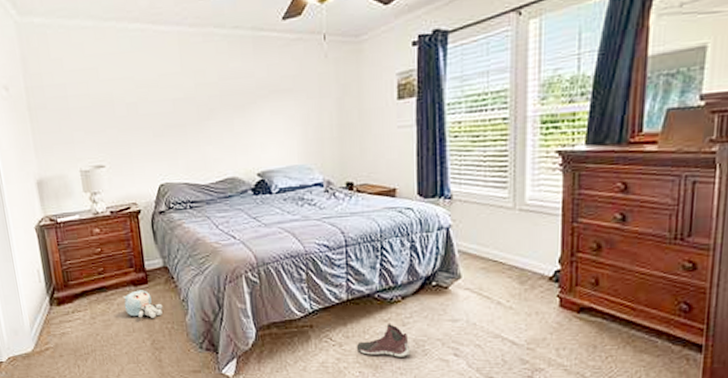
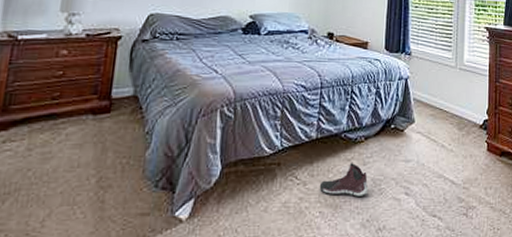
plush toy: present [123,290,163,318] -> none [74,119,122,151]

